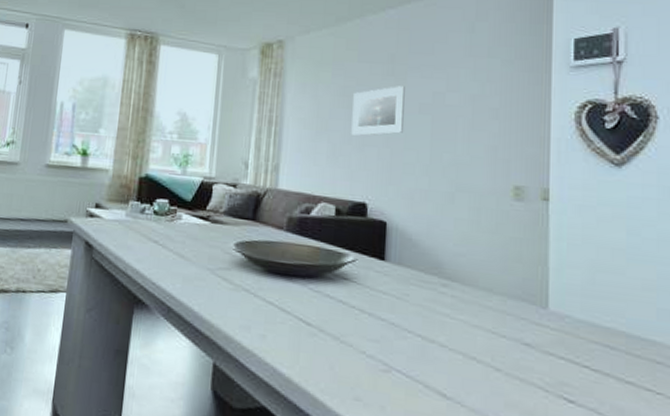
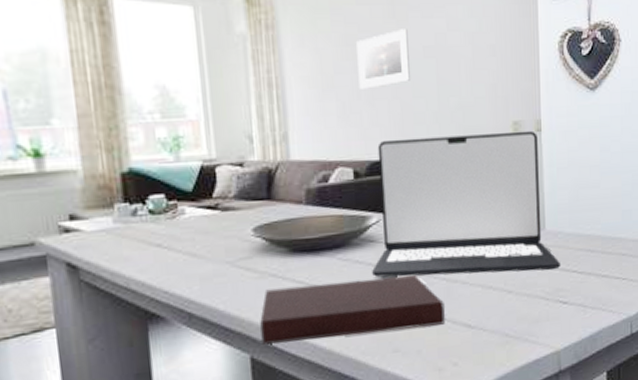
notebook: none [226,302,417,385] -> present [260,274,445,345]
laptop: none [342,184,566,358] -> present [372,130,560,278]

